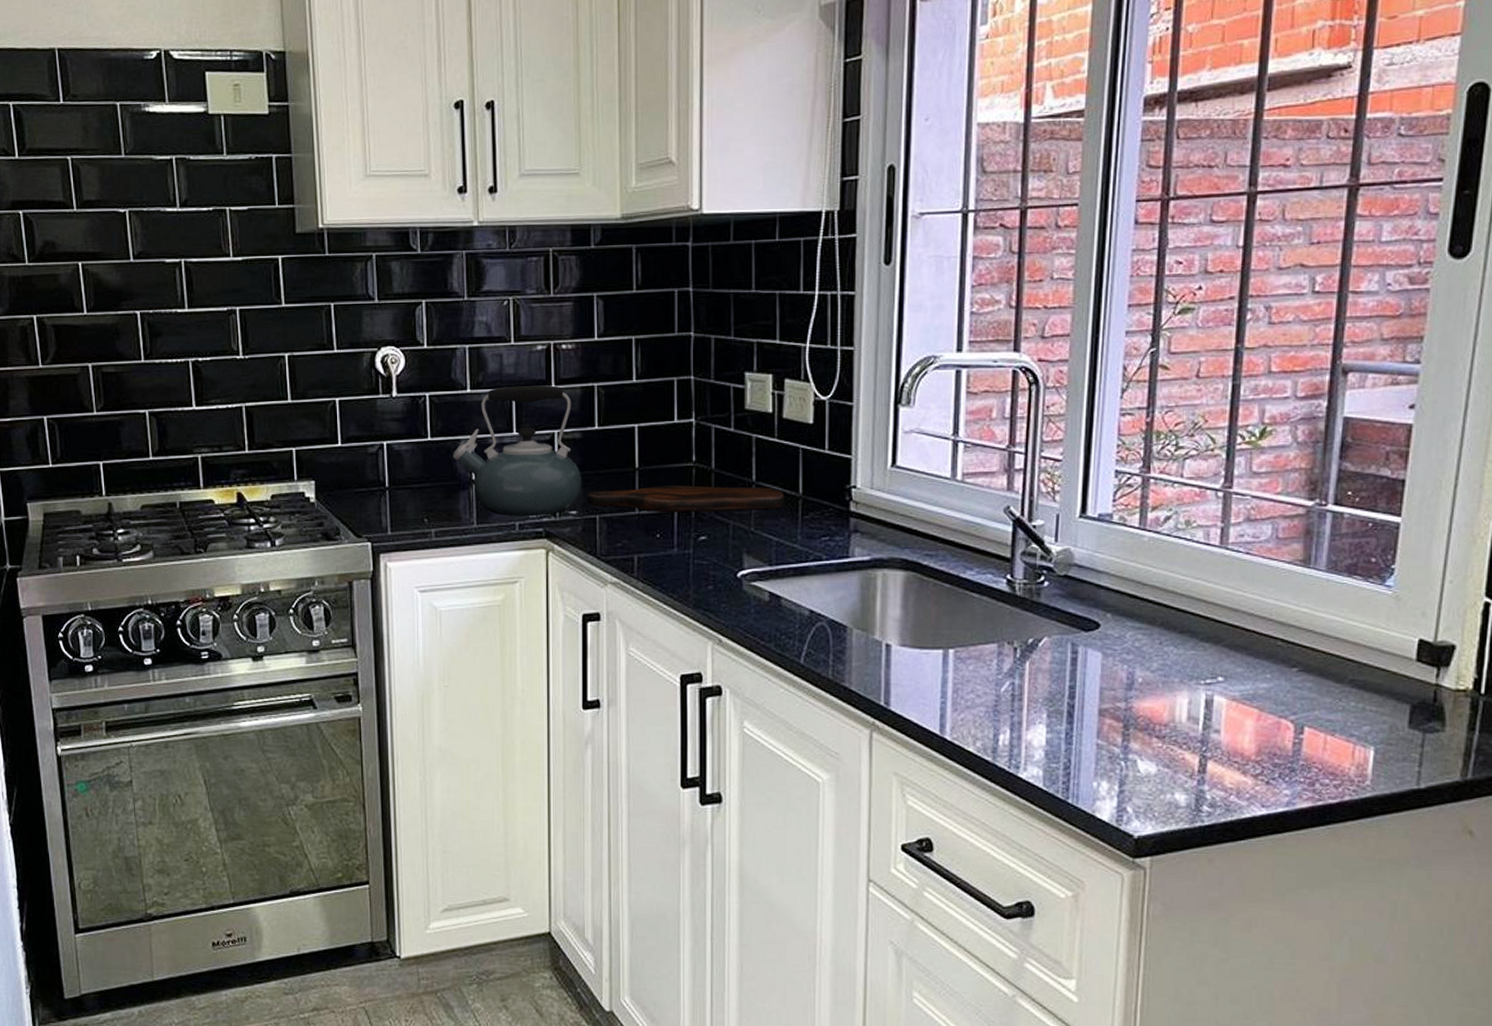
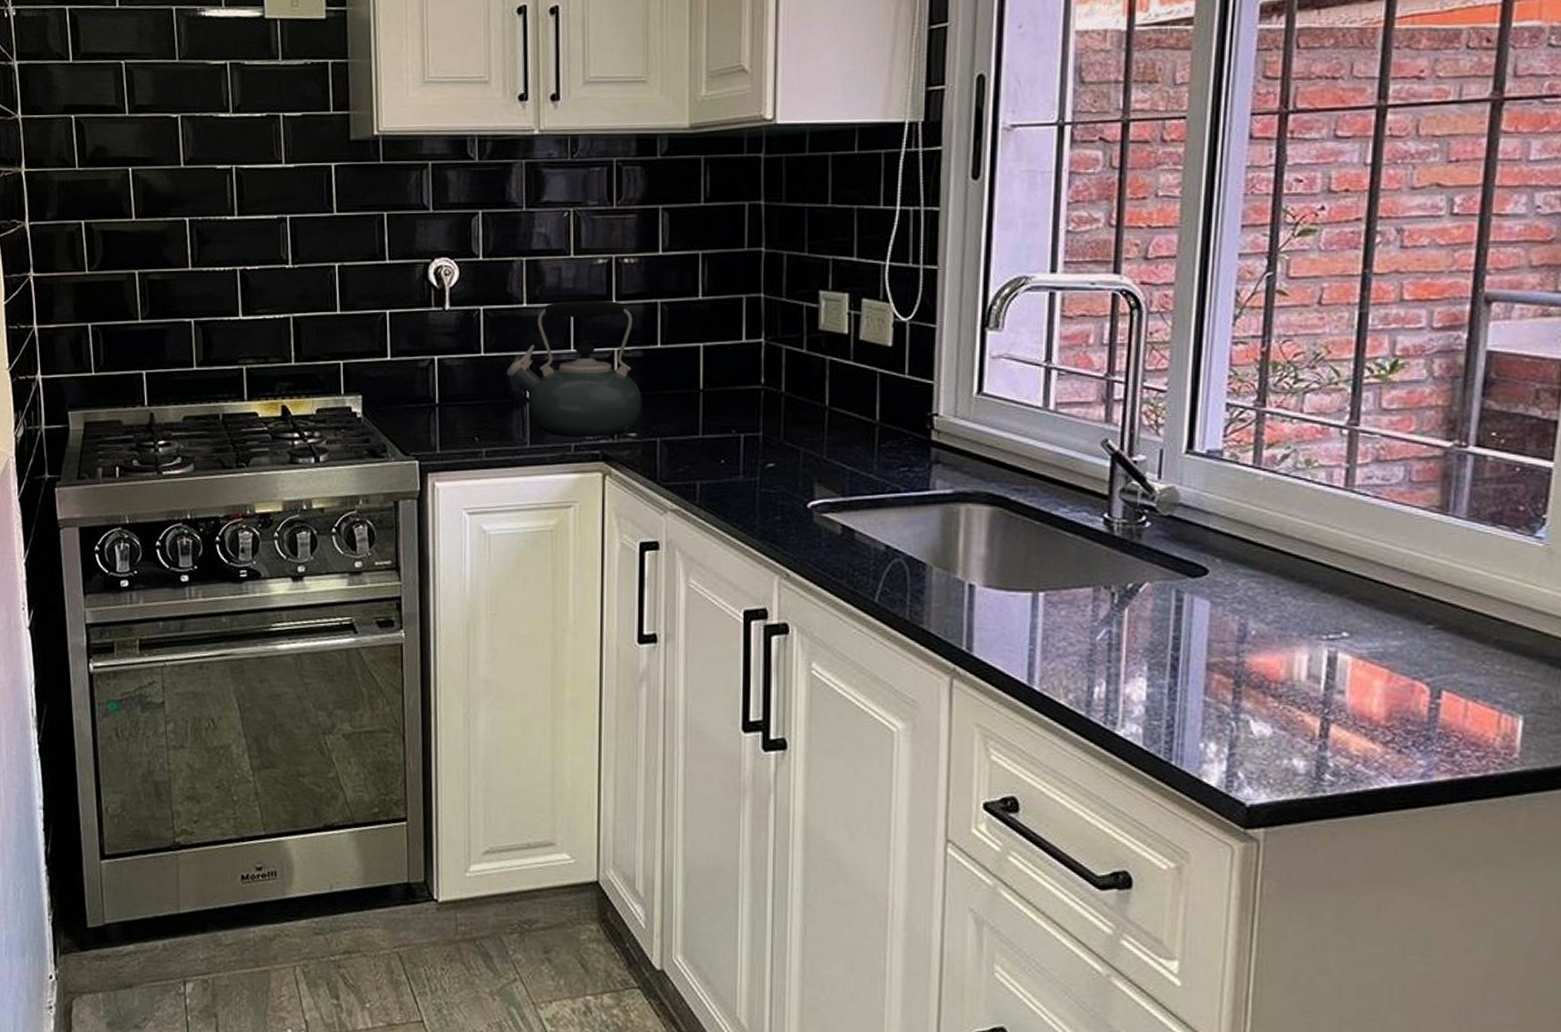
cutting board: present [586,485,785,513] -> none [647,409,860,438]

